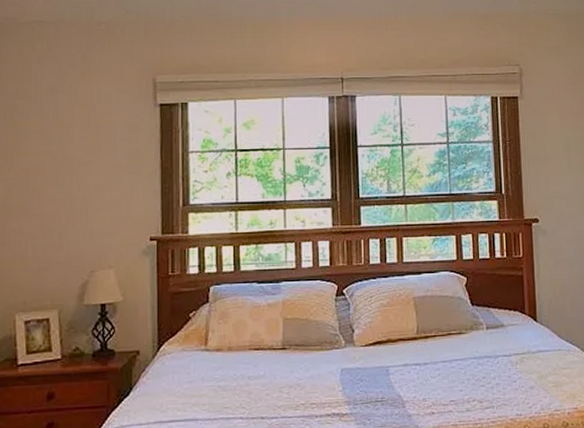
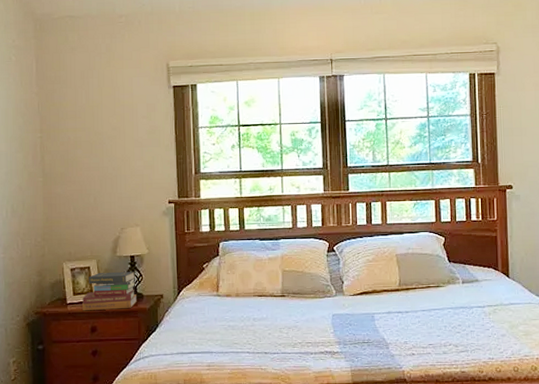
books: none [37,322,108,374] -> present [82,271,138,311]

